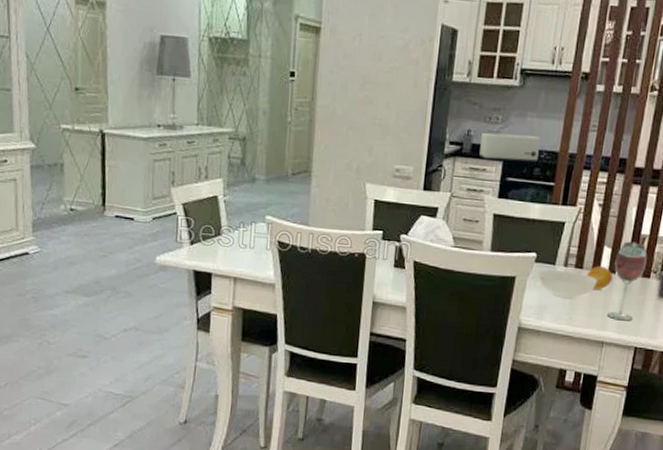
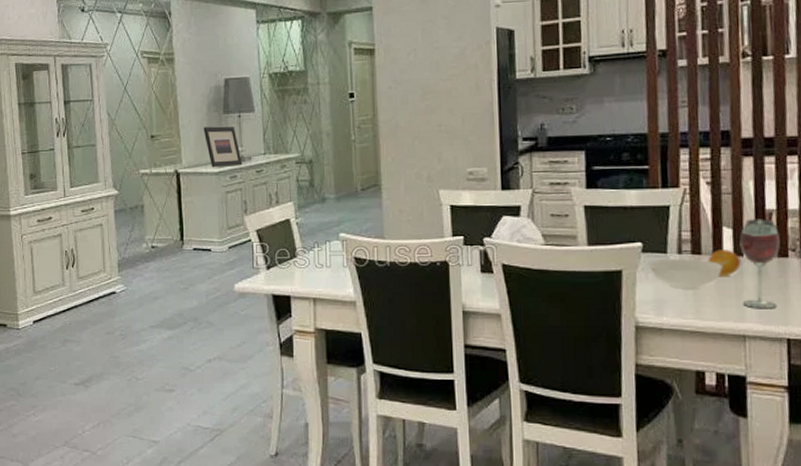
picture frame: none [133,86,174,134] -> present [203,126,243,167]
toaster: present [479,132,540,164] -> none [557,120,625,152]

